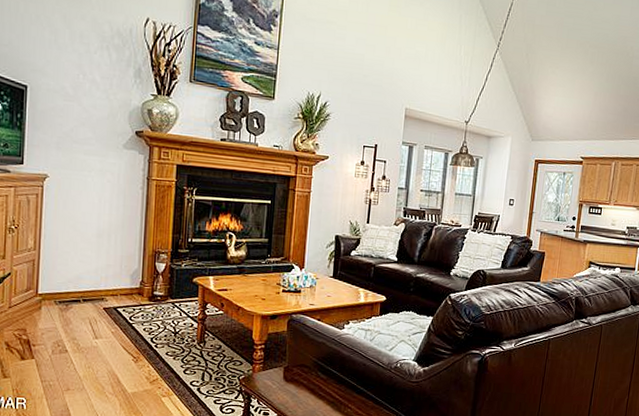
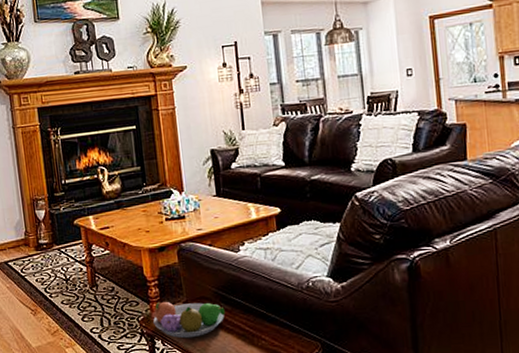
fruit bowl: none [253,364,321,400] -> present [153,301,225,339]

